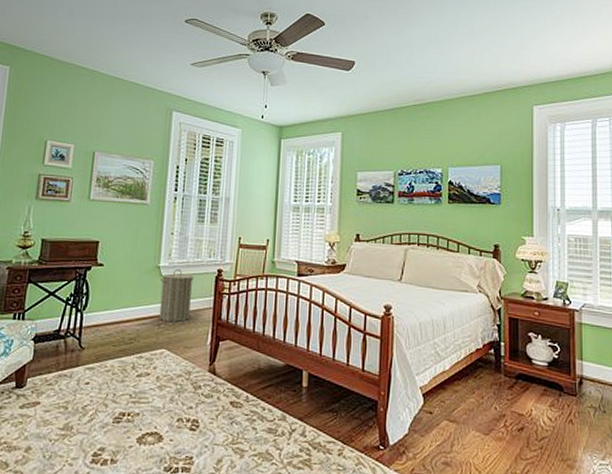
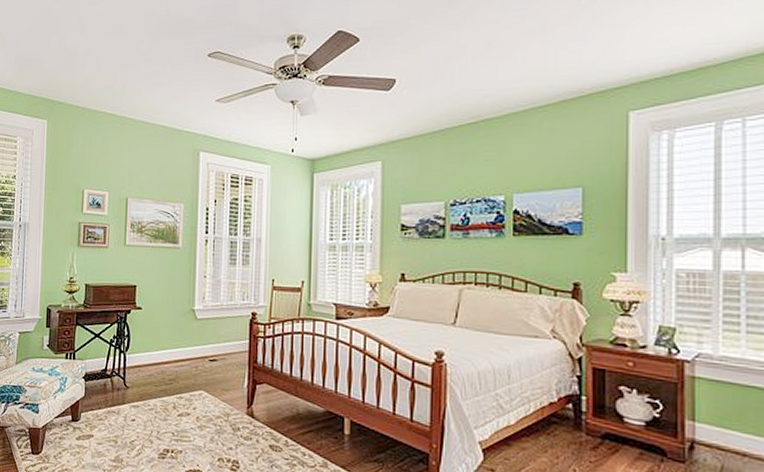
laundry hamper: present [159,269,194,323] -> none [196,312,228,365]

